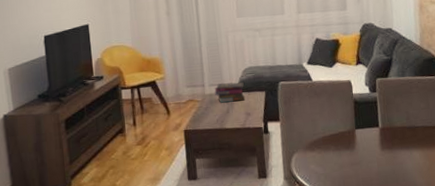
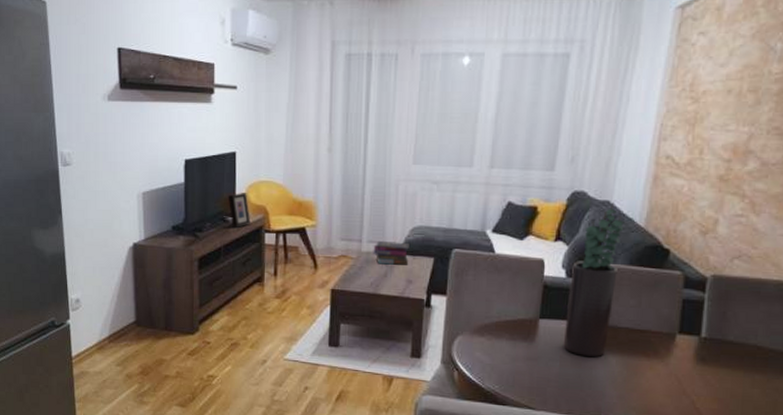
picture frame: none [85,58,109,89] -> present [228,193,251,228]
vase: none [373,28,410,156] -> present [563,201,624,358]

